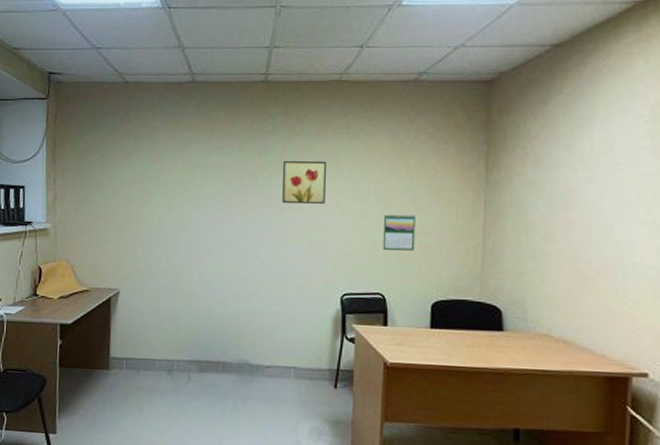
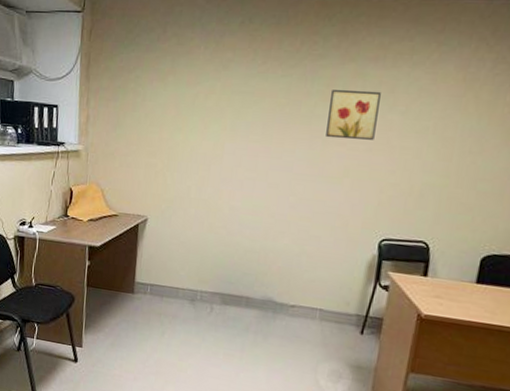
calendar: present [382,213,416,251] -> none [433,155,478,198]

